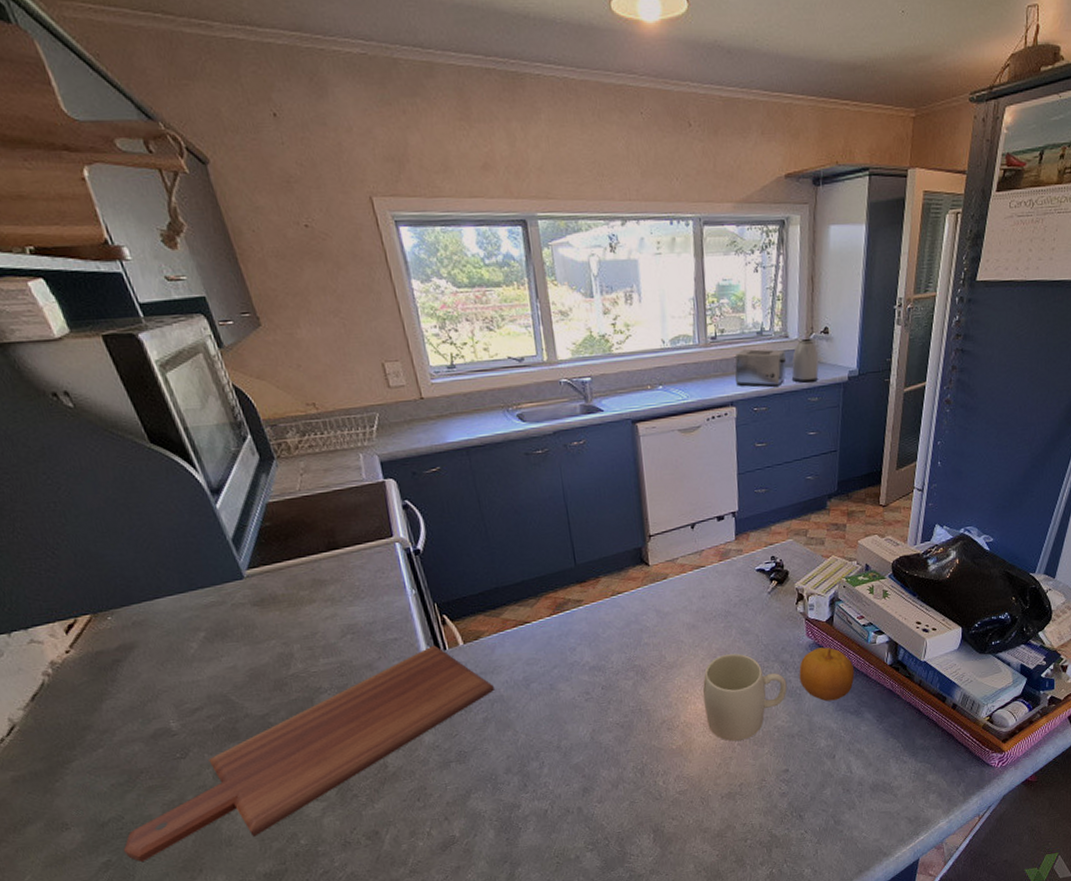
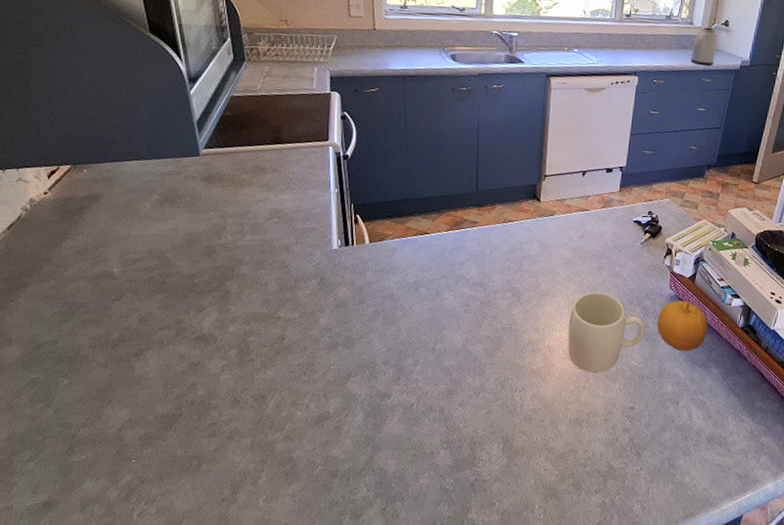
cutting board: present [123,645,494,862] -> none [51,239,388,384]
toaster: present [734,349,787,388] -> none [641,29,689,66]

